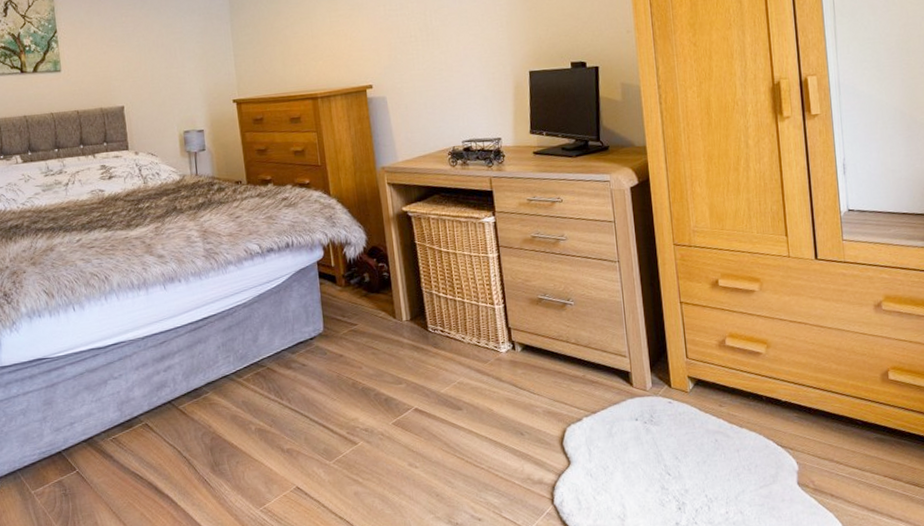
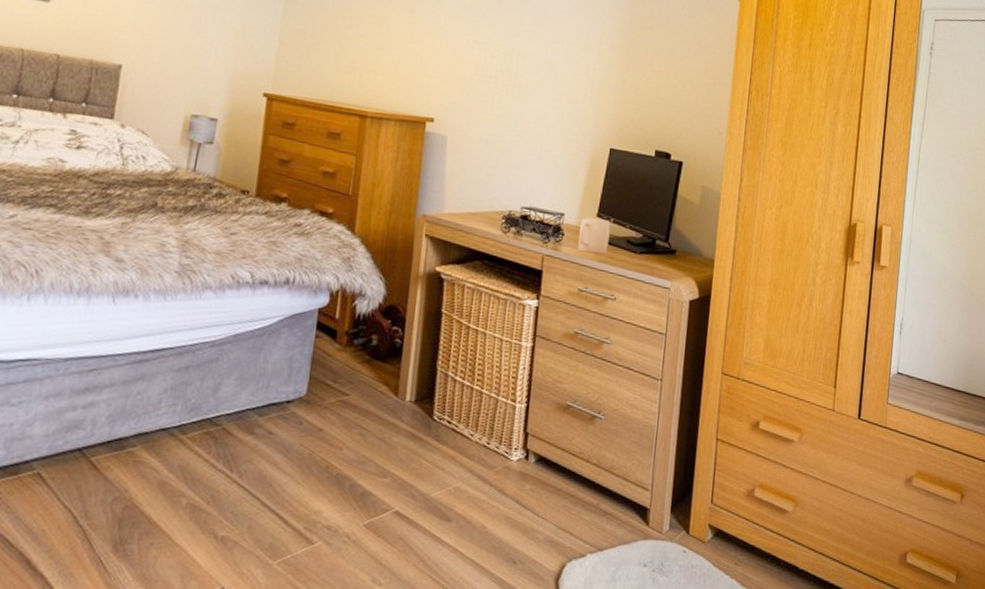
mug: none [517,134,546,168] -> present [578,217,611,255]

